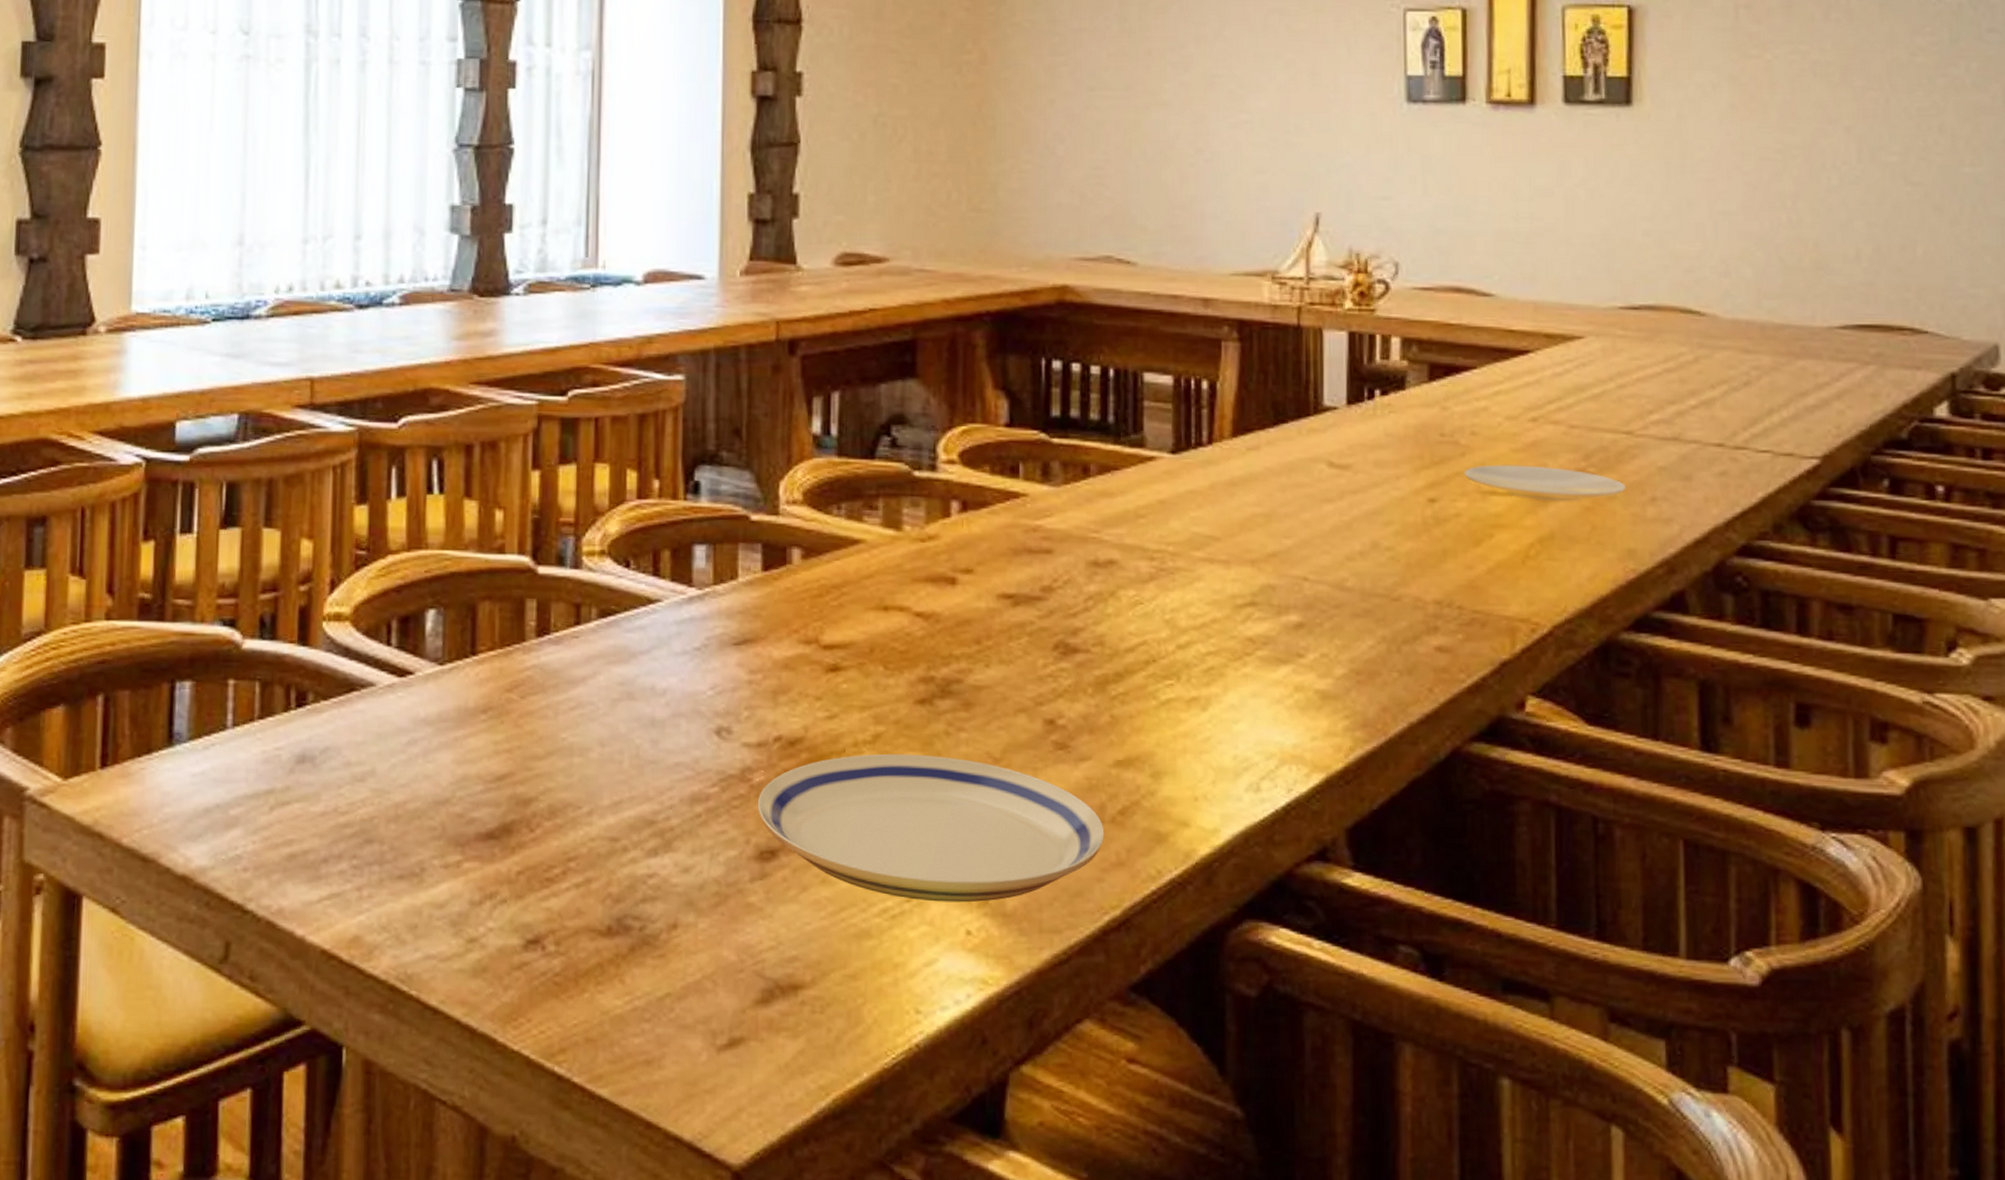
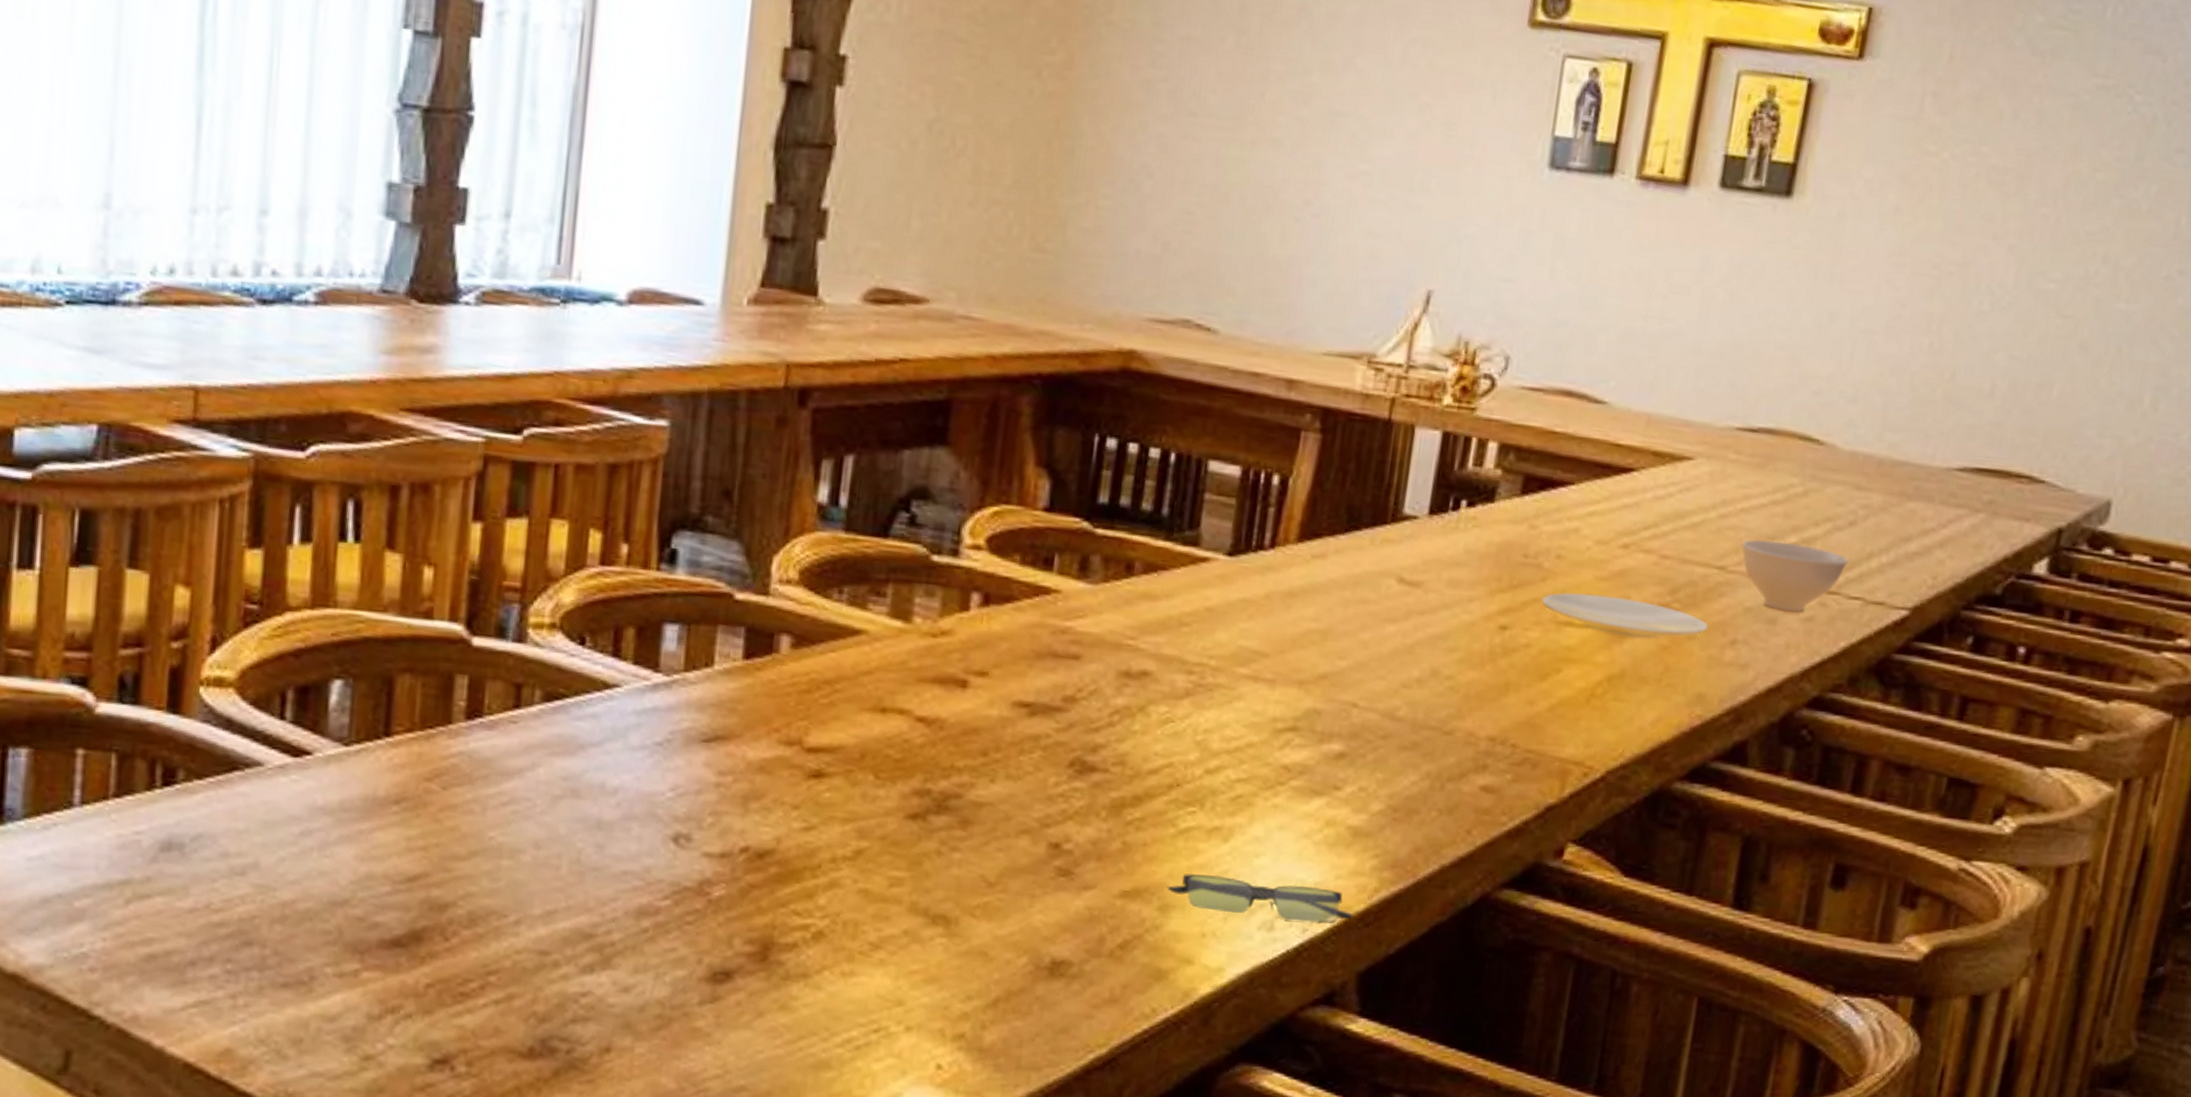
plate: present [757,753,1105,903] -> none [714,871,1101,1036]
glasses: none [1156,741,1333,783] -> present [1166,873,1353,924]
bowl: none [1644,404,1750,469] -> present [1742,540,1849,614]

